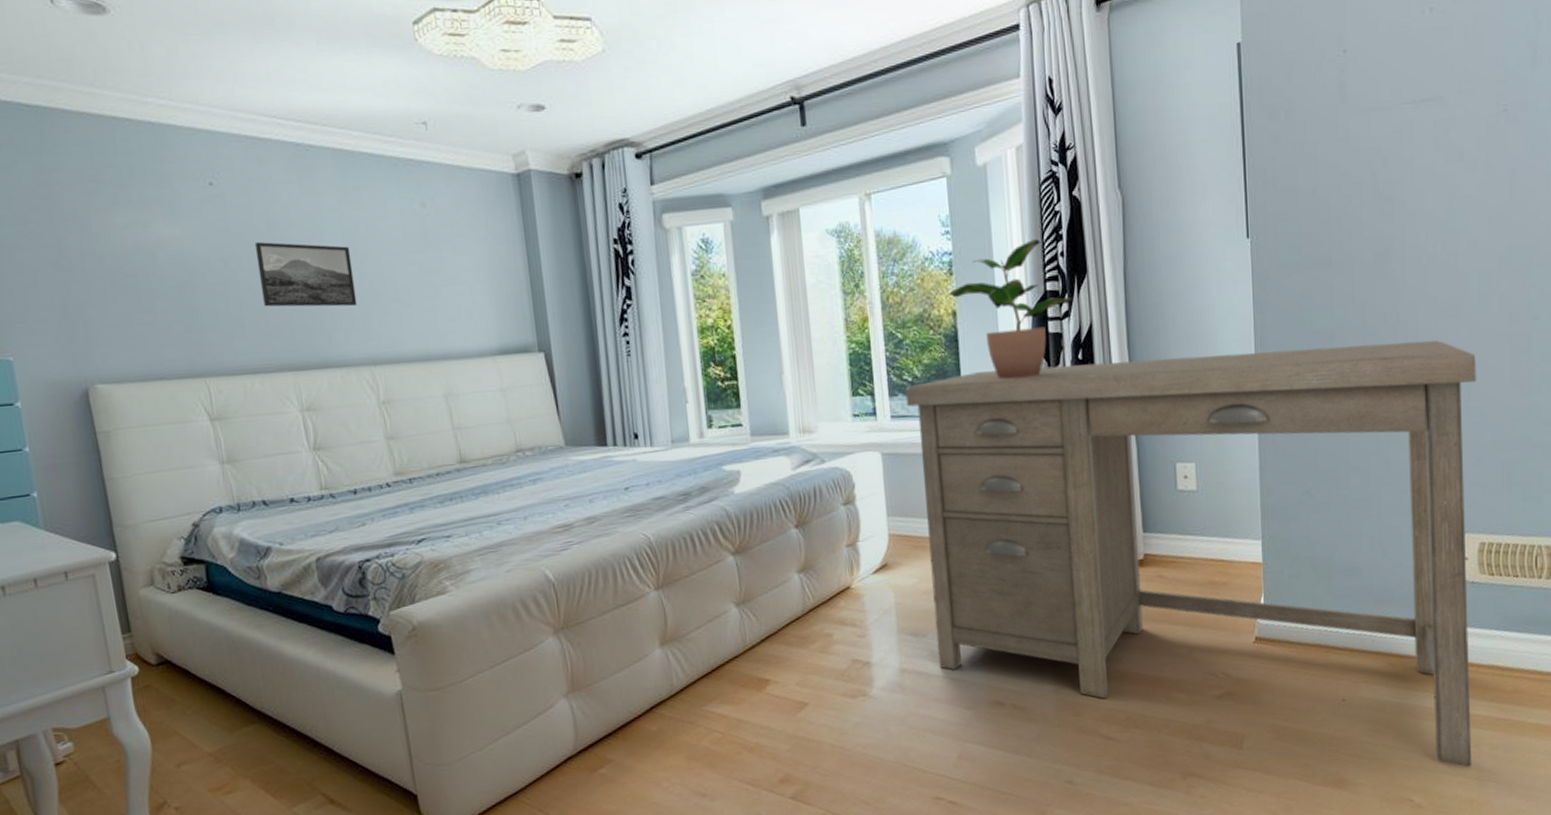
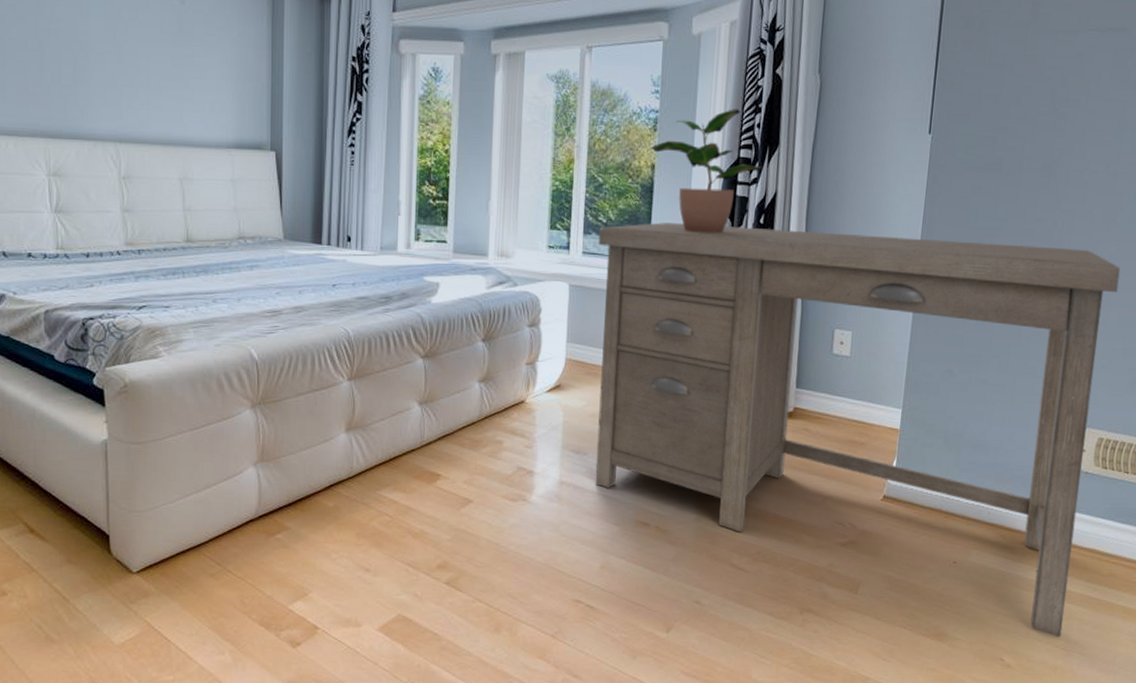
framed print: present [254,242,358,307] -> none [24,16,111,87]

